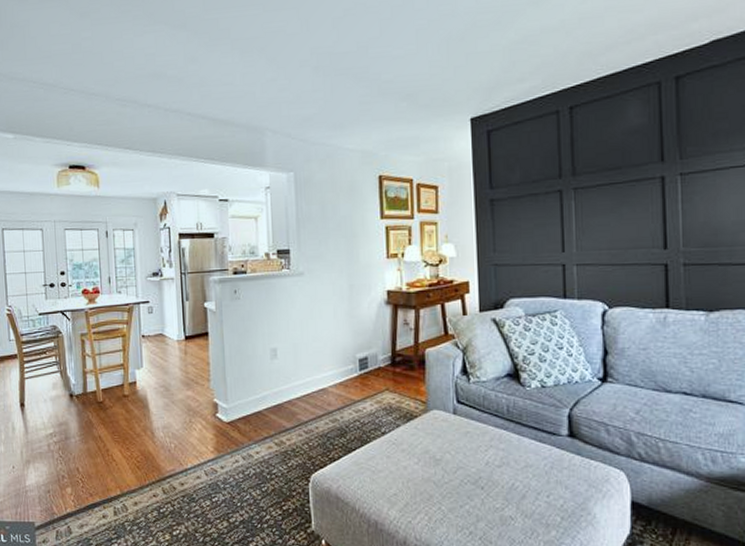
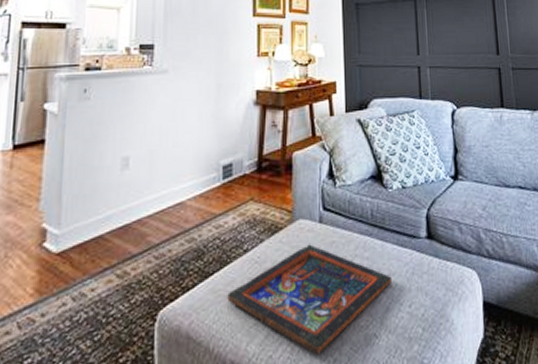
religious icon: none [369,432,530,525] -> present [227,244,393,354]

